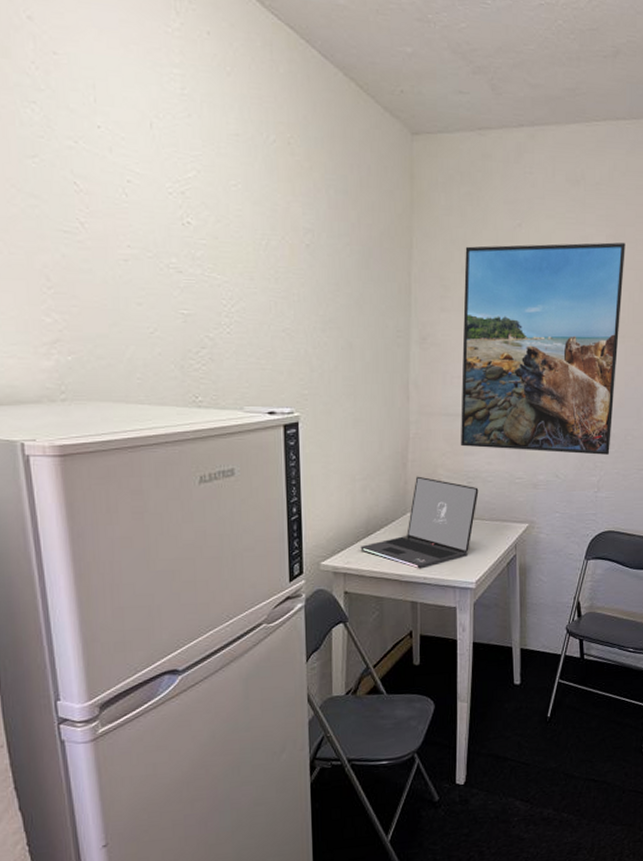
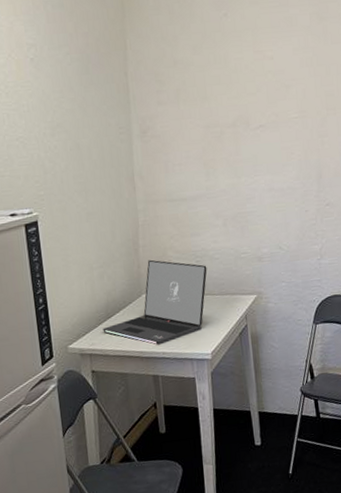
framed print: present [461,242,625,455] -> none [176,19,330,229]

